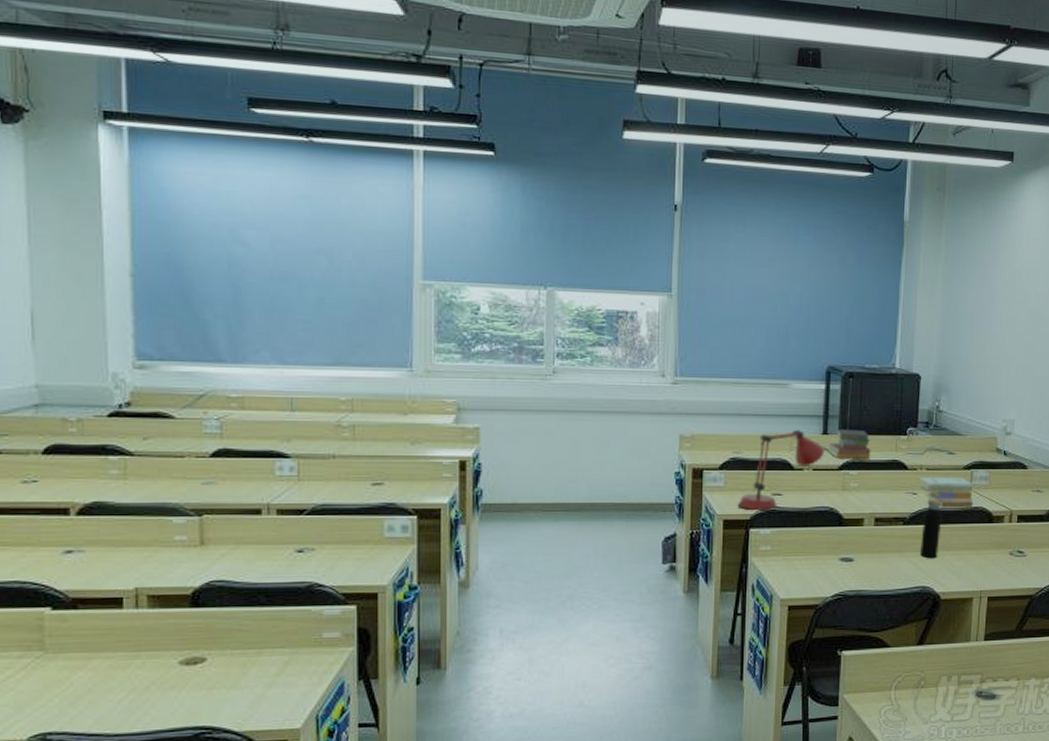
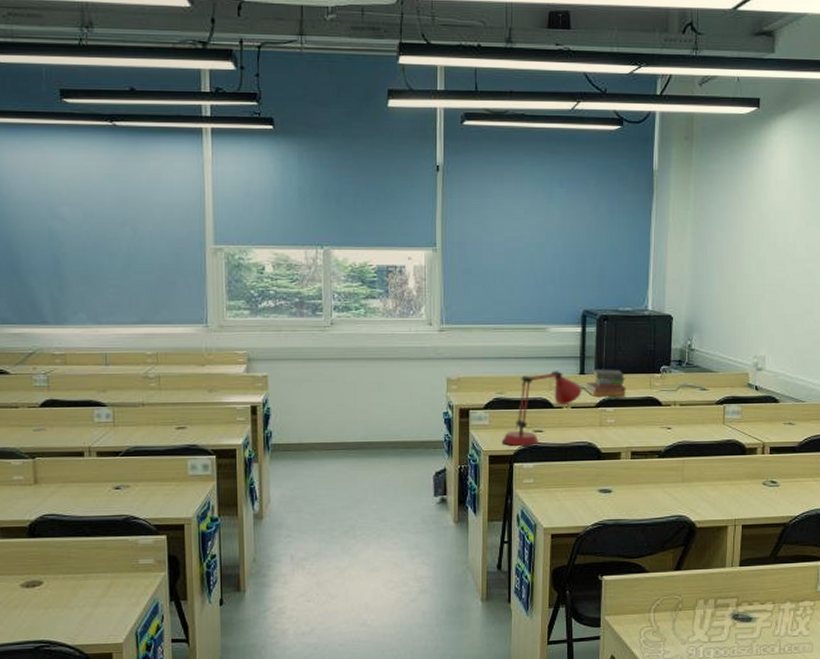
books: present [919,477,974,508] -> none [673,412,727,441]
water bottle: present [920,496,942,559] -> none [676,430,696,489]

